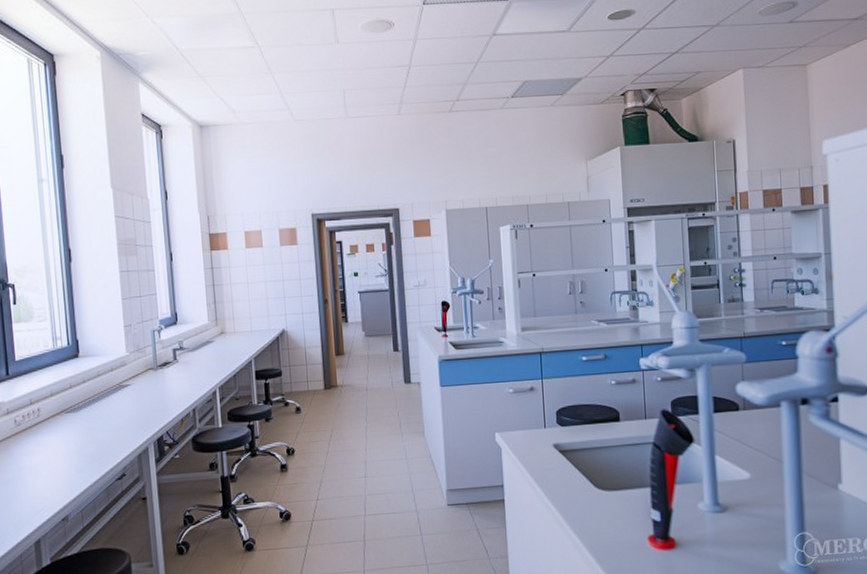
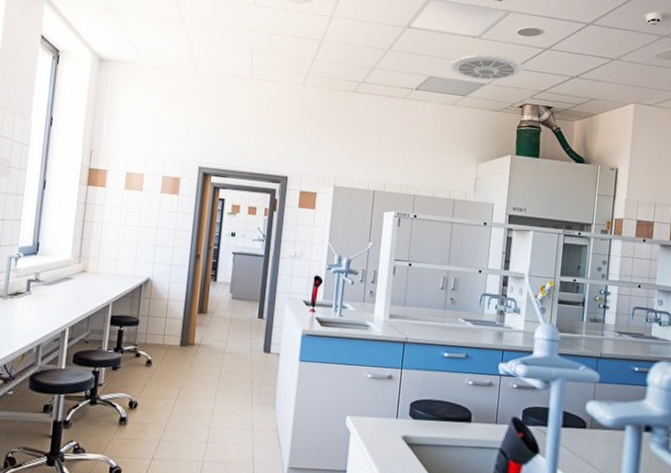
ceiling vent: none [543,45,620,76] -> present [450,54,524,81]

